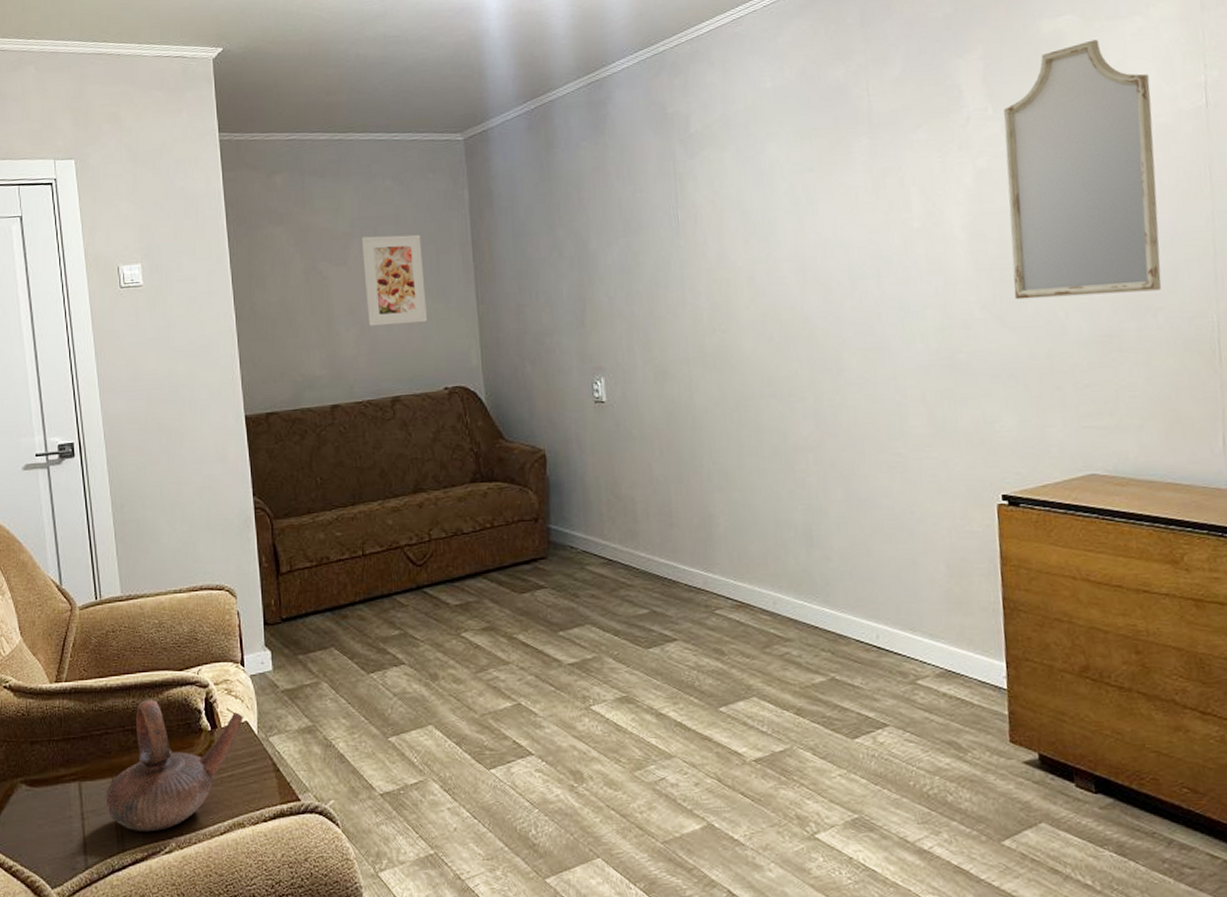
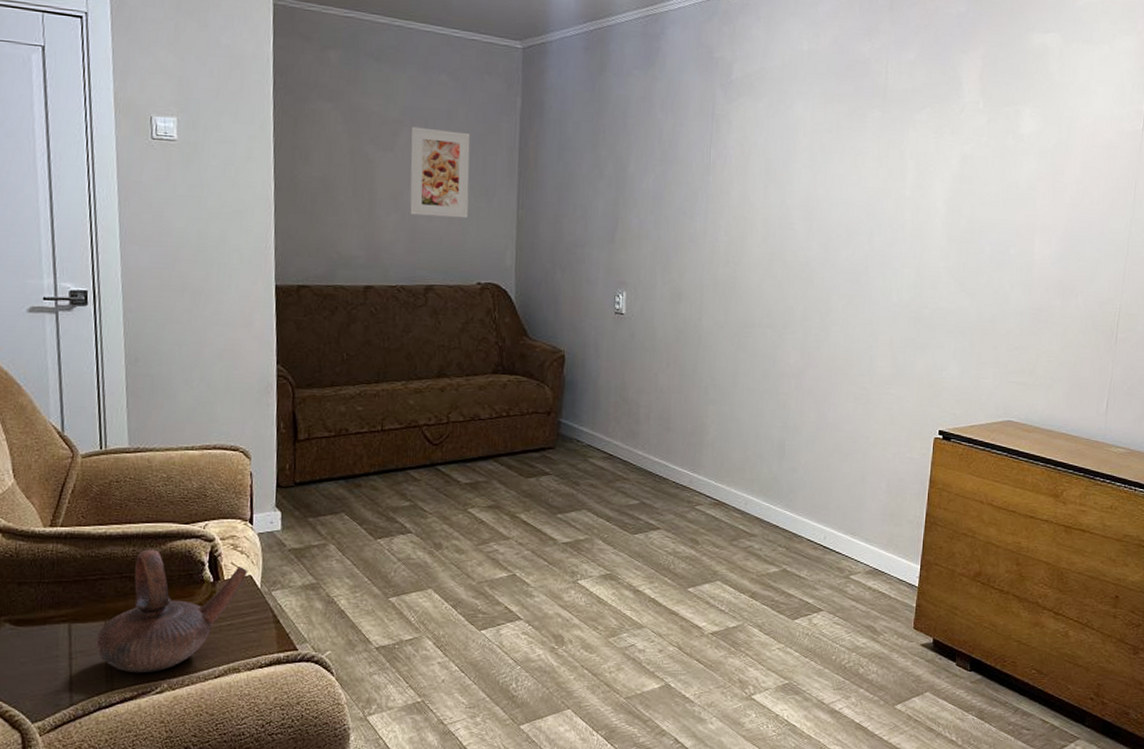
home mirror: present [1004,39,1162,300] -> none [974,58,1105,278]

